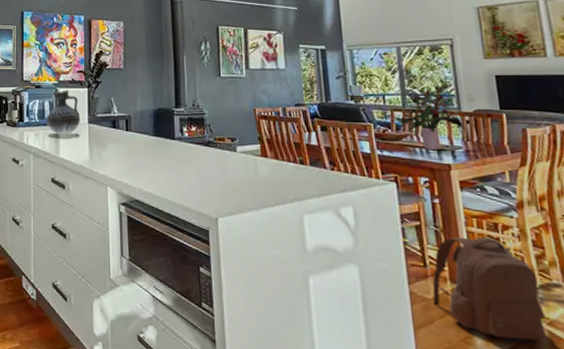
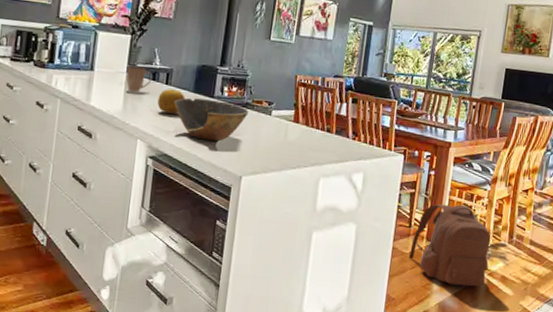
ceramic jug: present [46,90,81,135] -> none [80,33,119,83]
mug: none [88,116,113,142] -> present [125,65,153,93]
fruit: none [121,135,147,159] -> present [157,89,185,114]
bowl: none [136,141,213,183] -> present [173,98,249,142]
bouquet: present [394,86,463,151] -> none [416,71,470,130]

